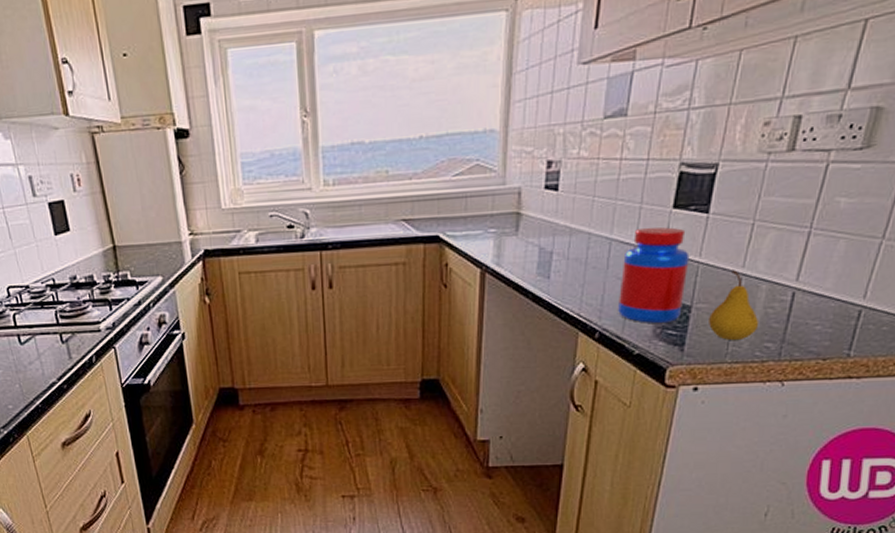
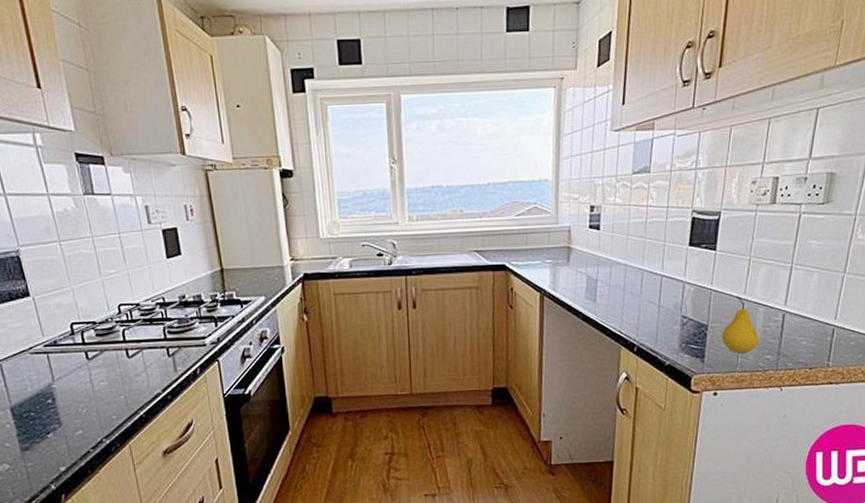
jar: present [618,226,690,324] -> none [651,260,704,340]

